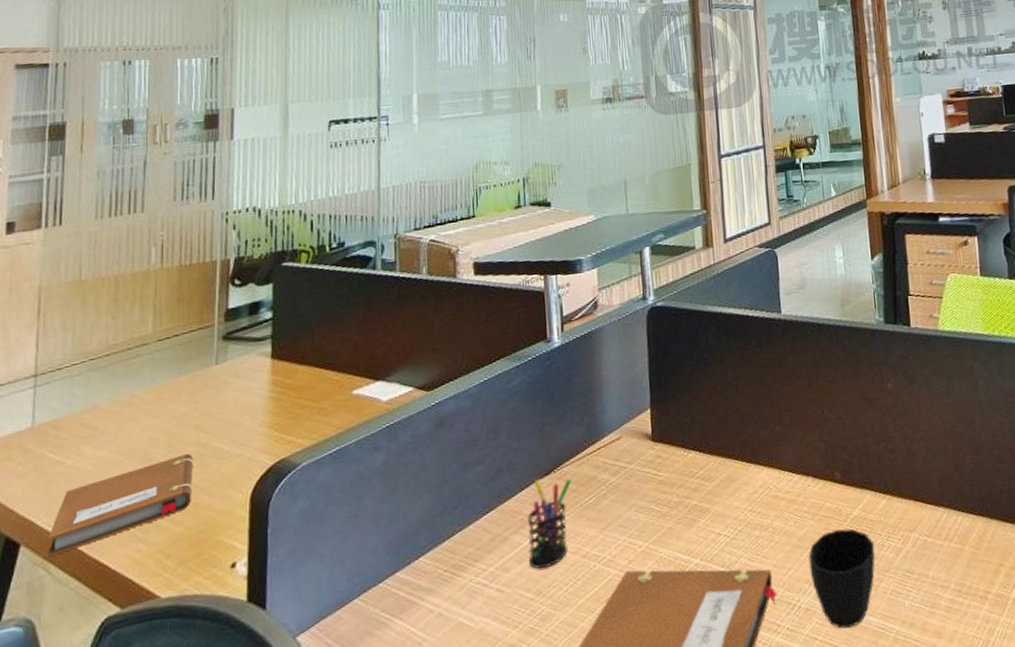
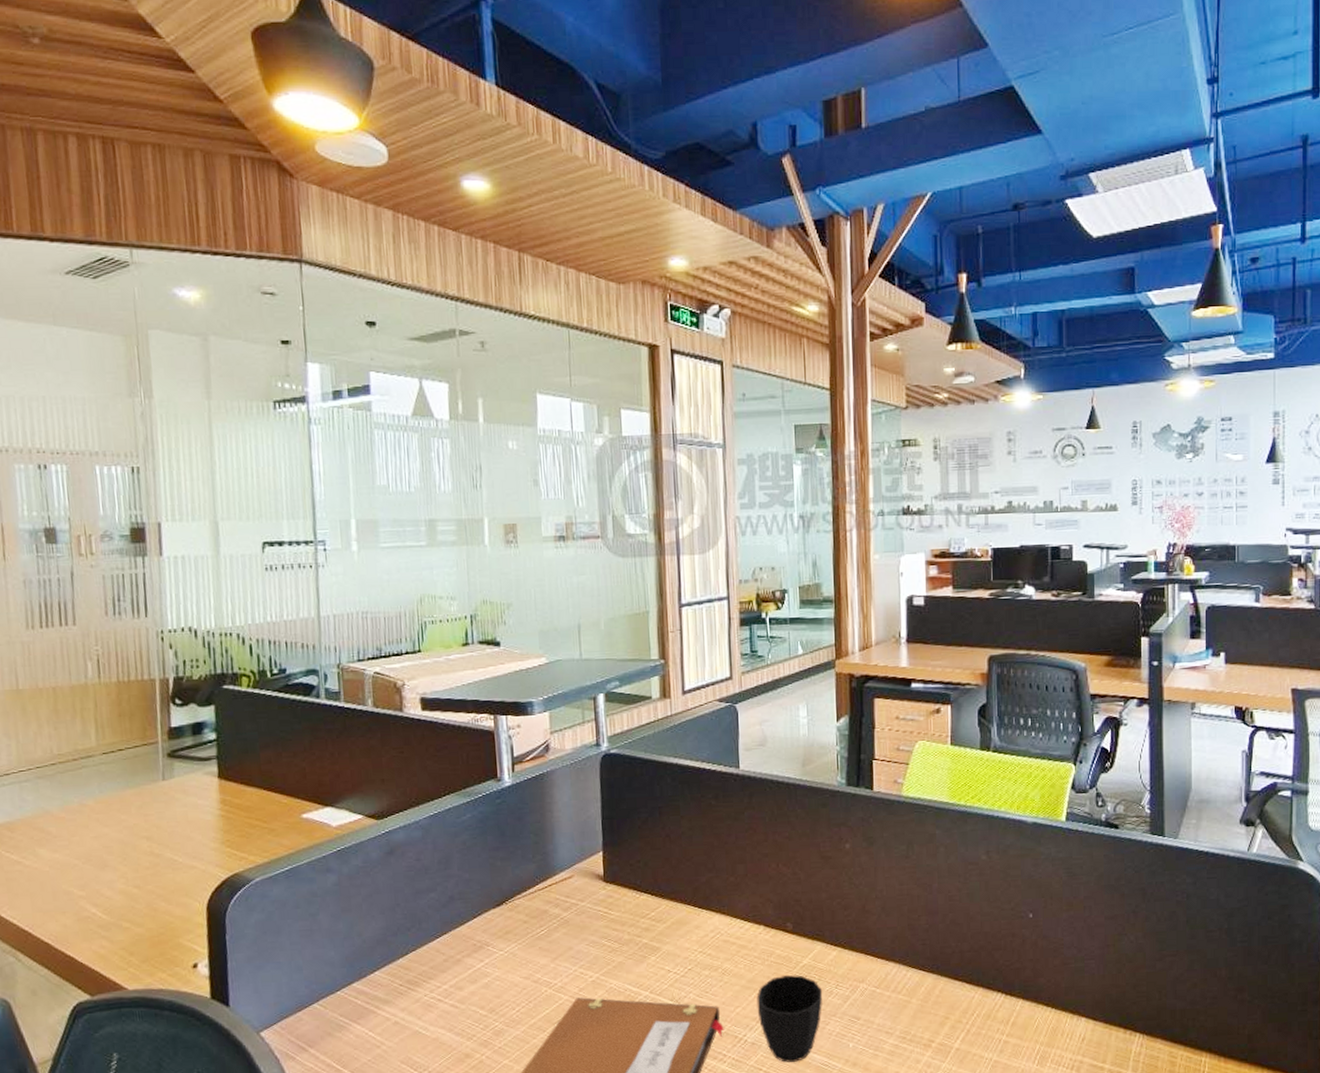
notebook: present [47,454,193,558] -> none [14,862,150,947]
pen holder: present [527,479,571,569] -> none [479,909,523,989]

